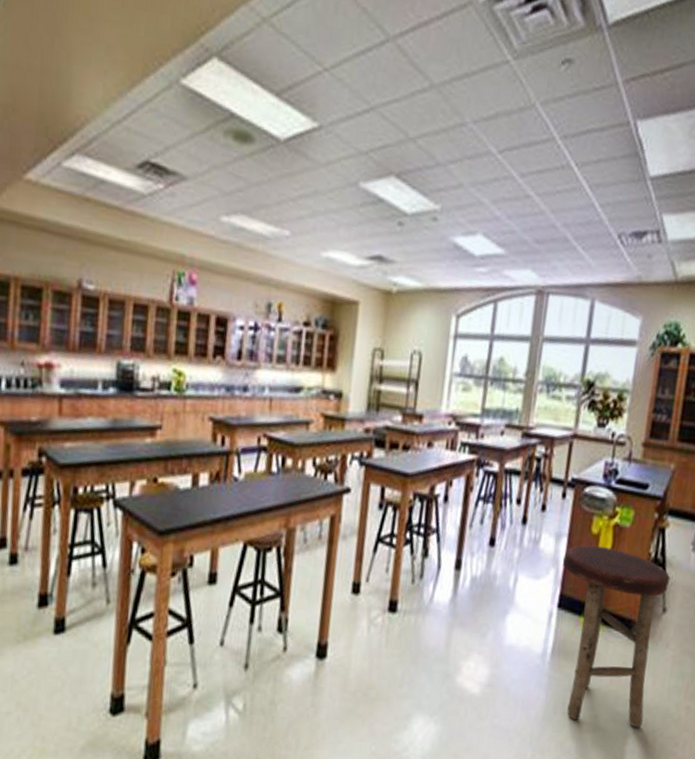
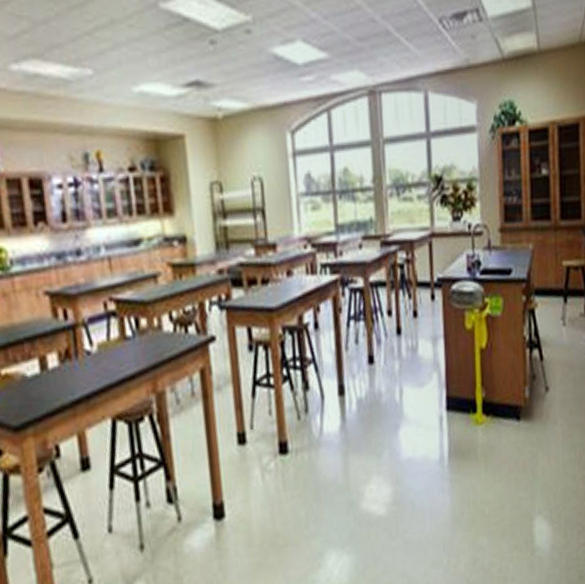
stool: present [563,544,671,728] -> none [444,339,547,517]

